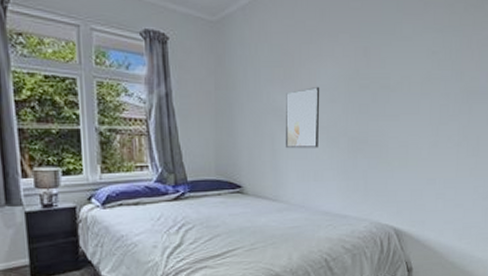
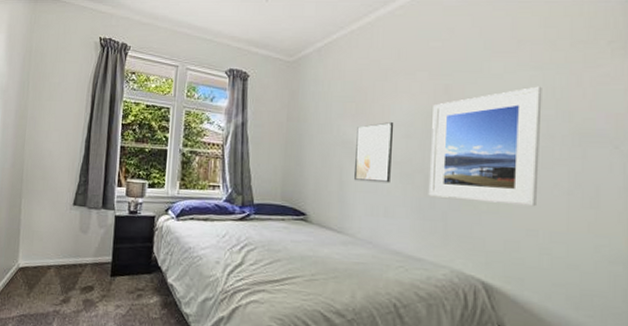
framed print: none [351,48,442,159] -> present [428,86,542,207]

